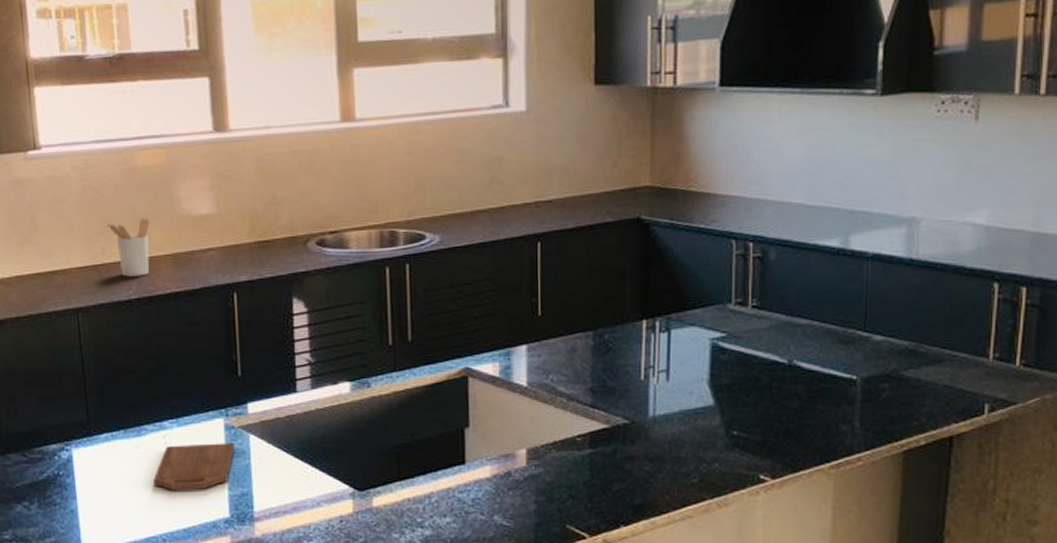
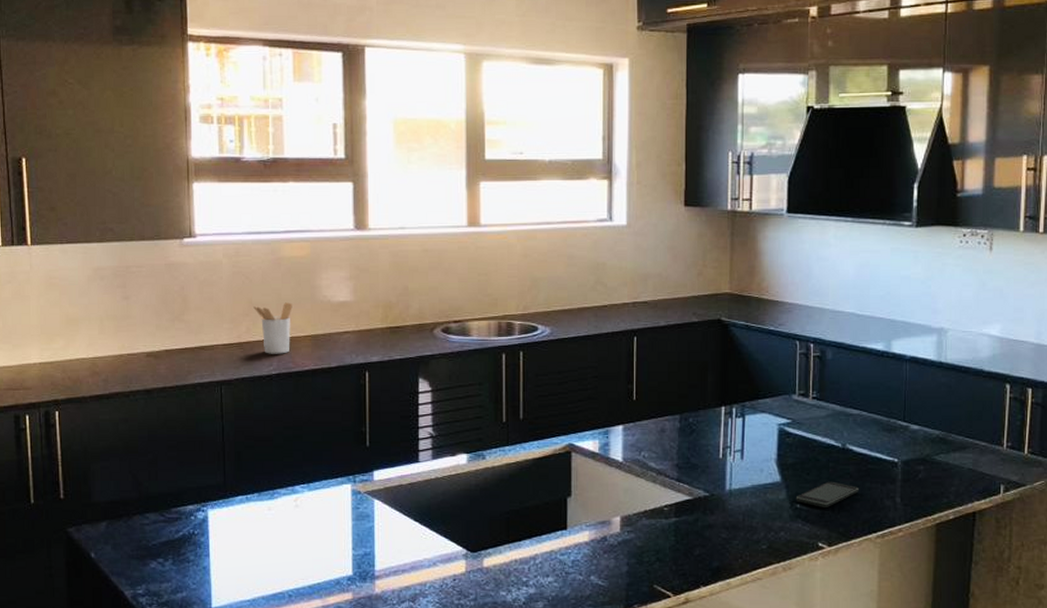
cutting board: present [153,443,235,490] -> none [283,507,361,550]
smartphone: none [732,404,809,436] -> present [795,481,859,509]

